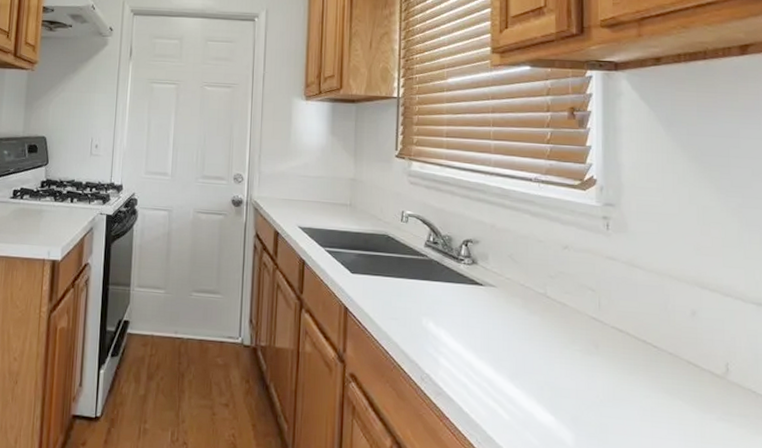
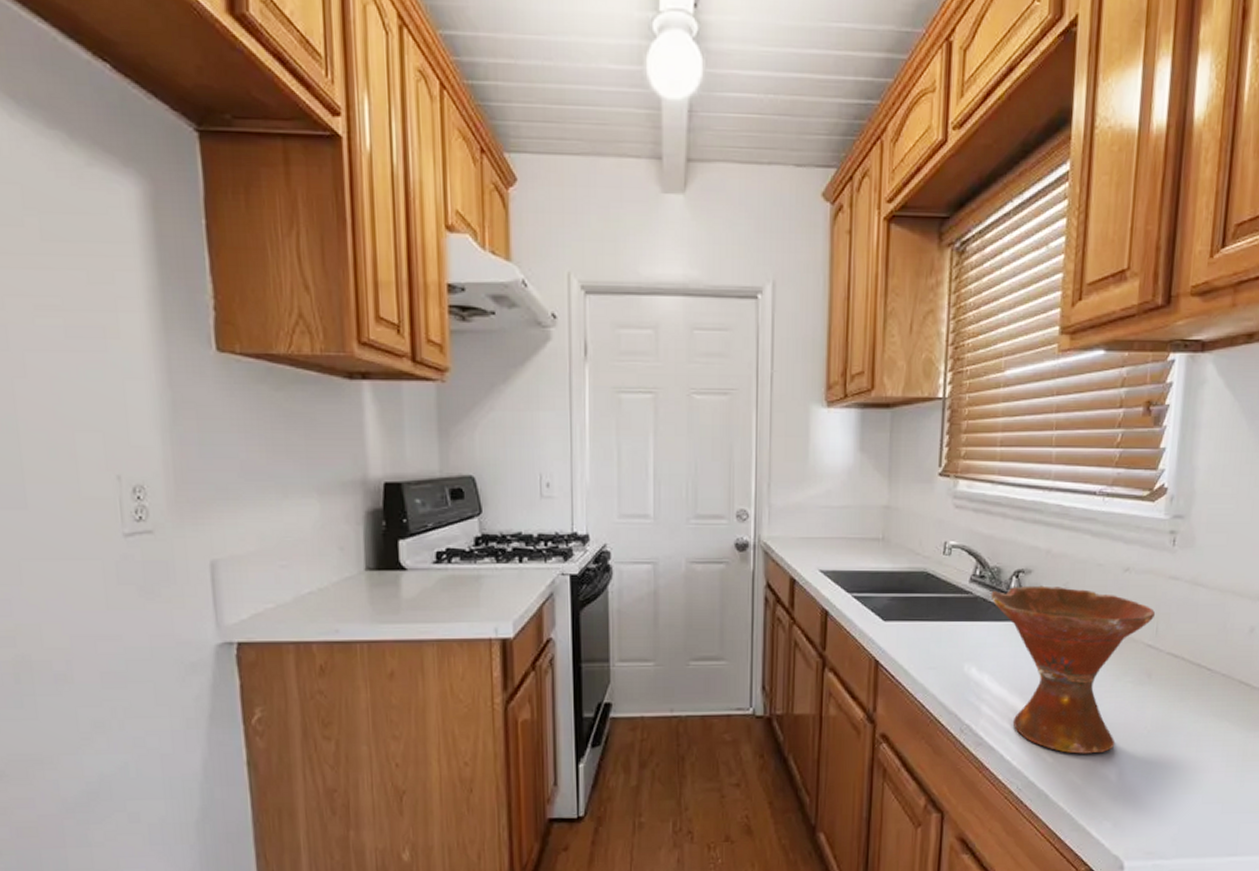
bowl: none [444,254,597,417] -> present [991,585,1156,754]

